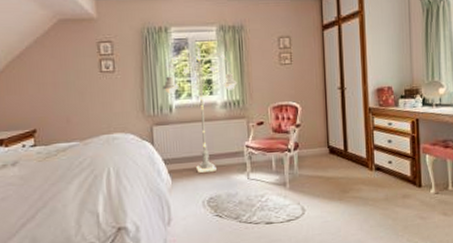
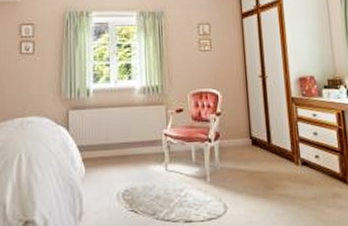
floor lamp: present [162,47,238,173] -> none [81,32,157,162]

